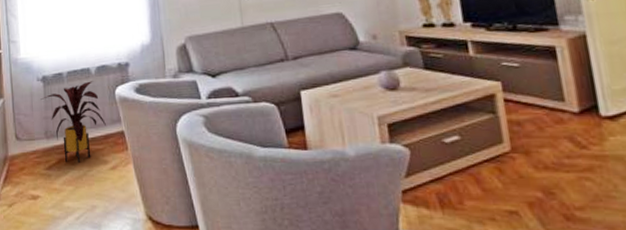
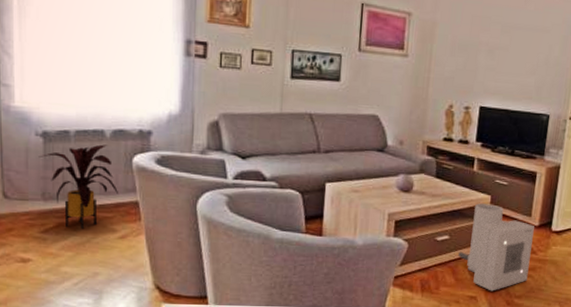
air purifier: none [476,91,586,203] -> present [457,203,534,291]

